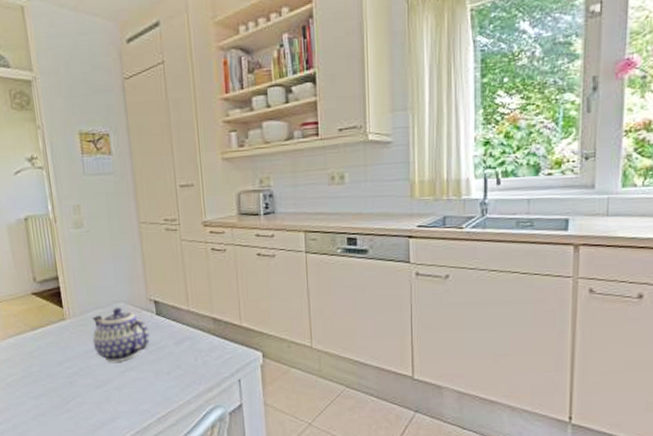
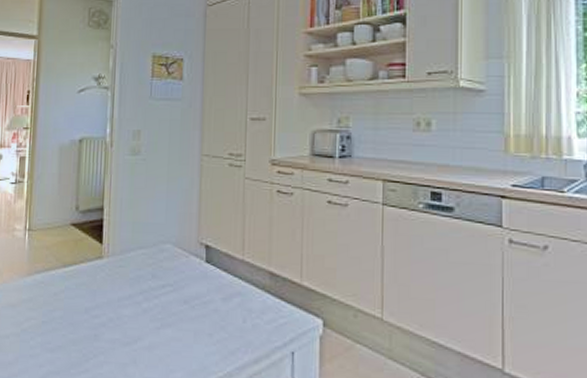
teapot: present [92,308,150,362] -> none [129,249,195,315]

